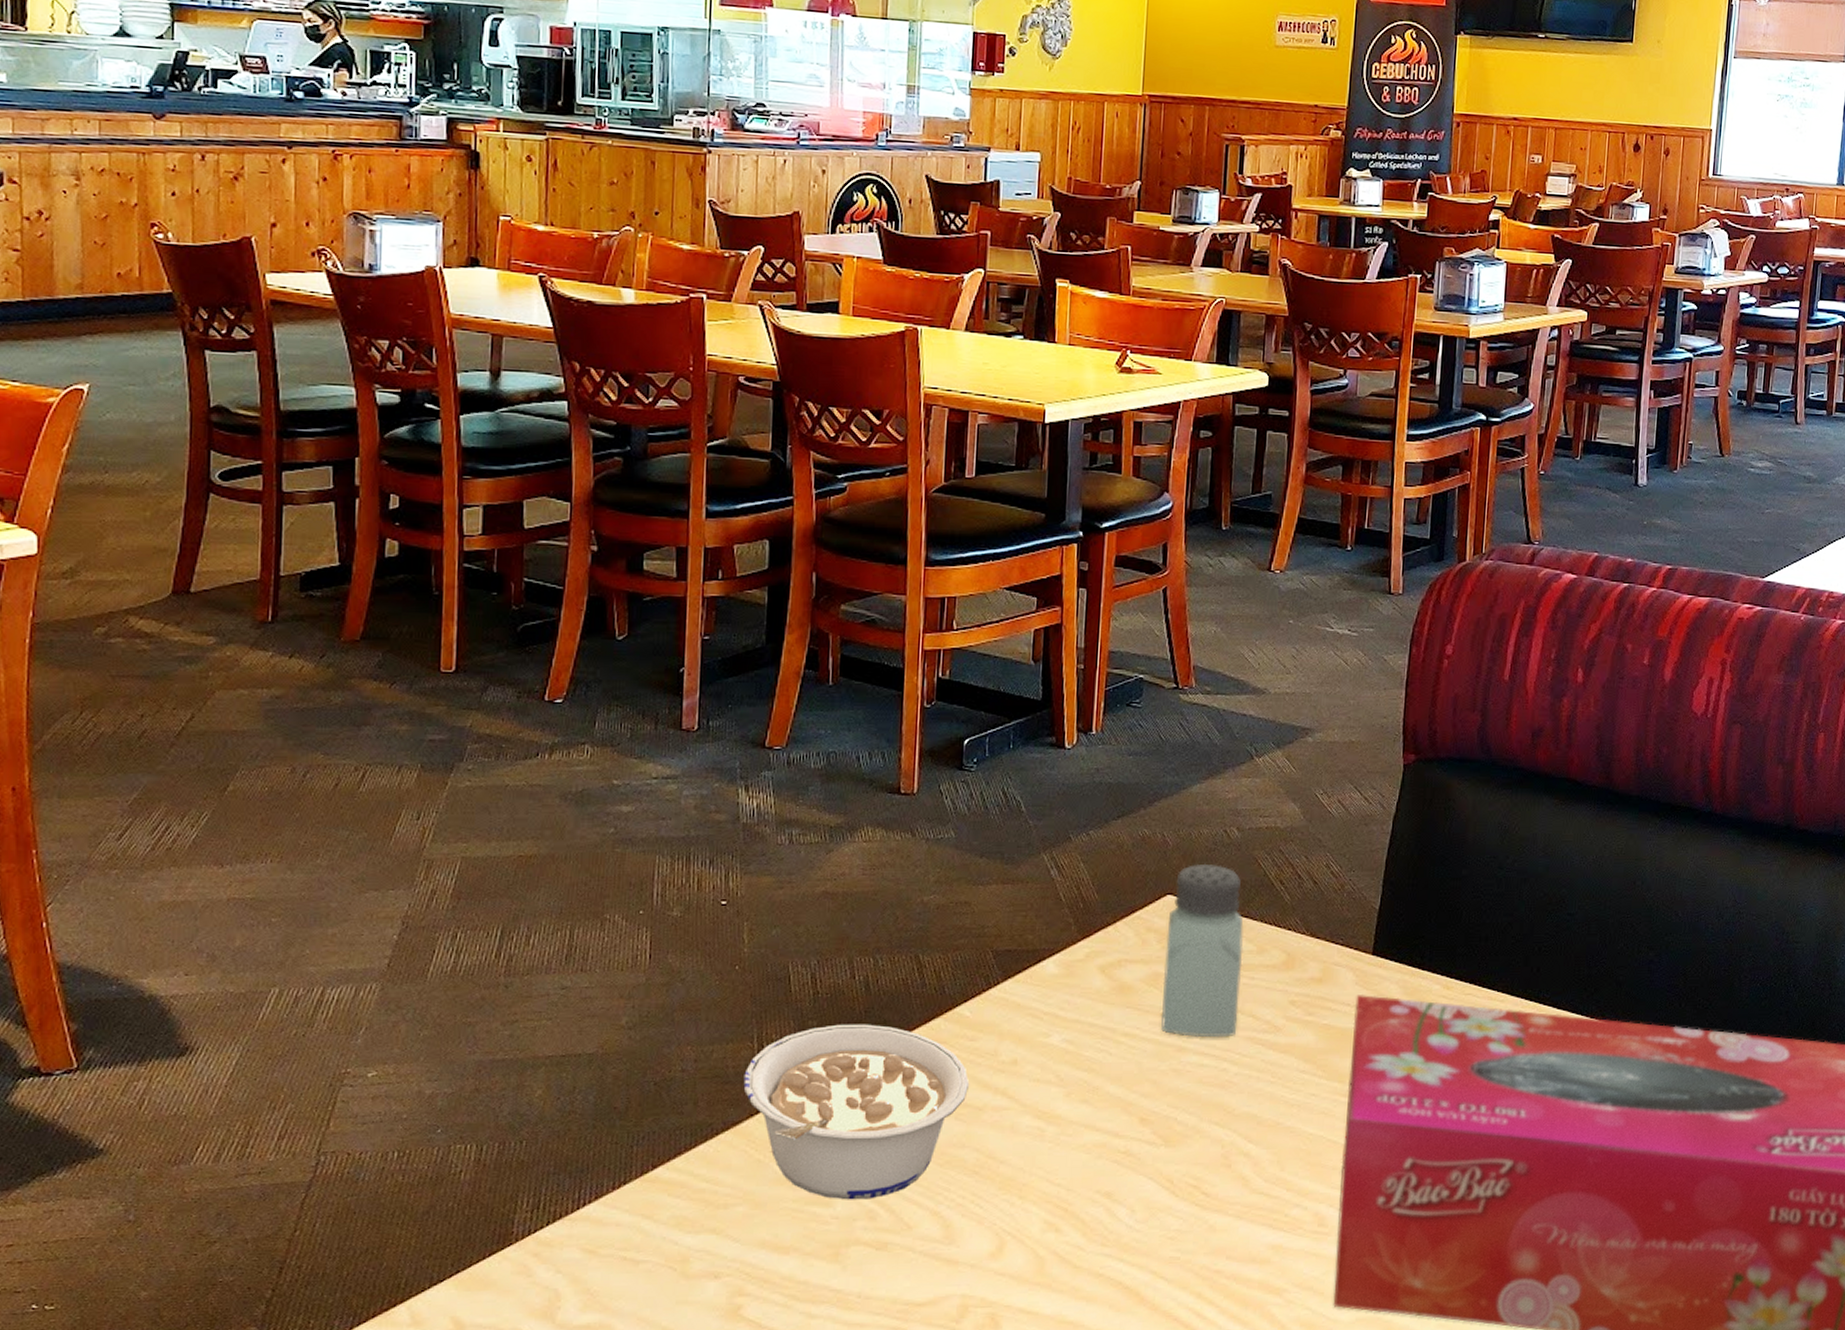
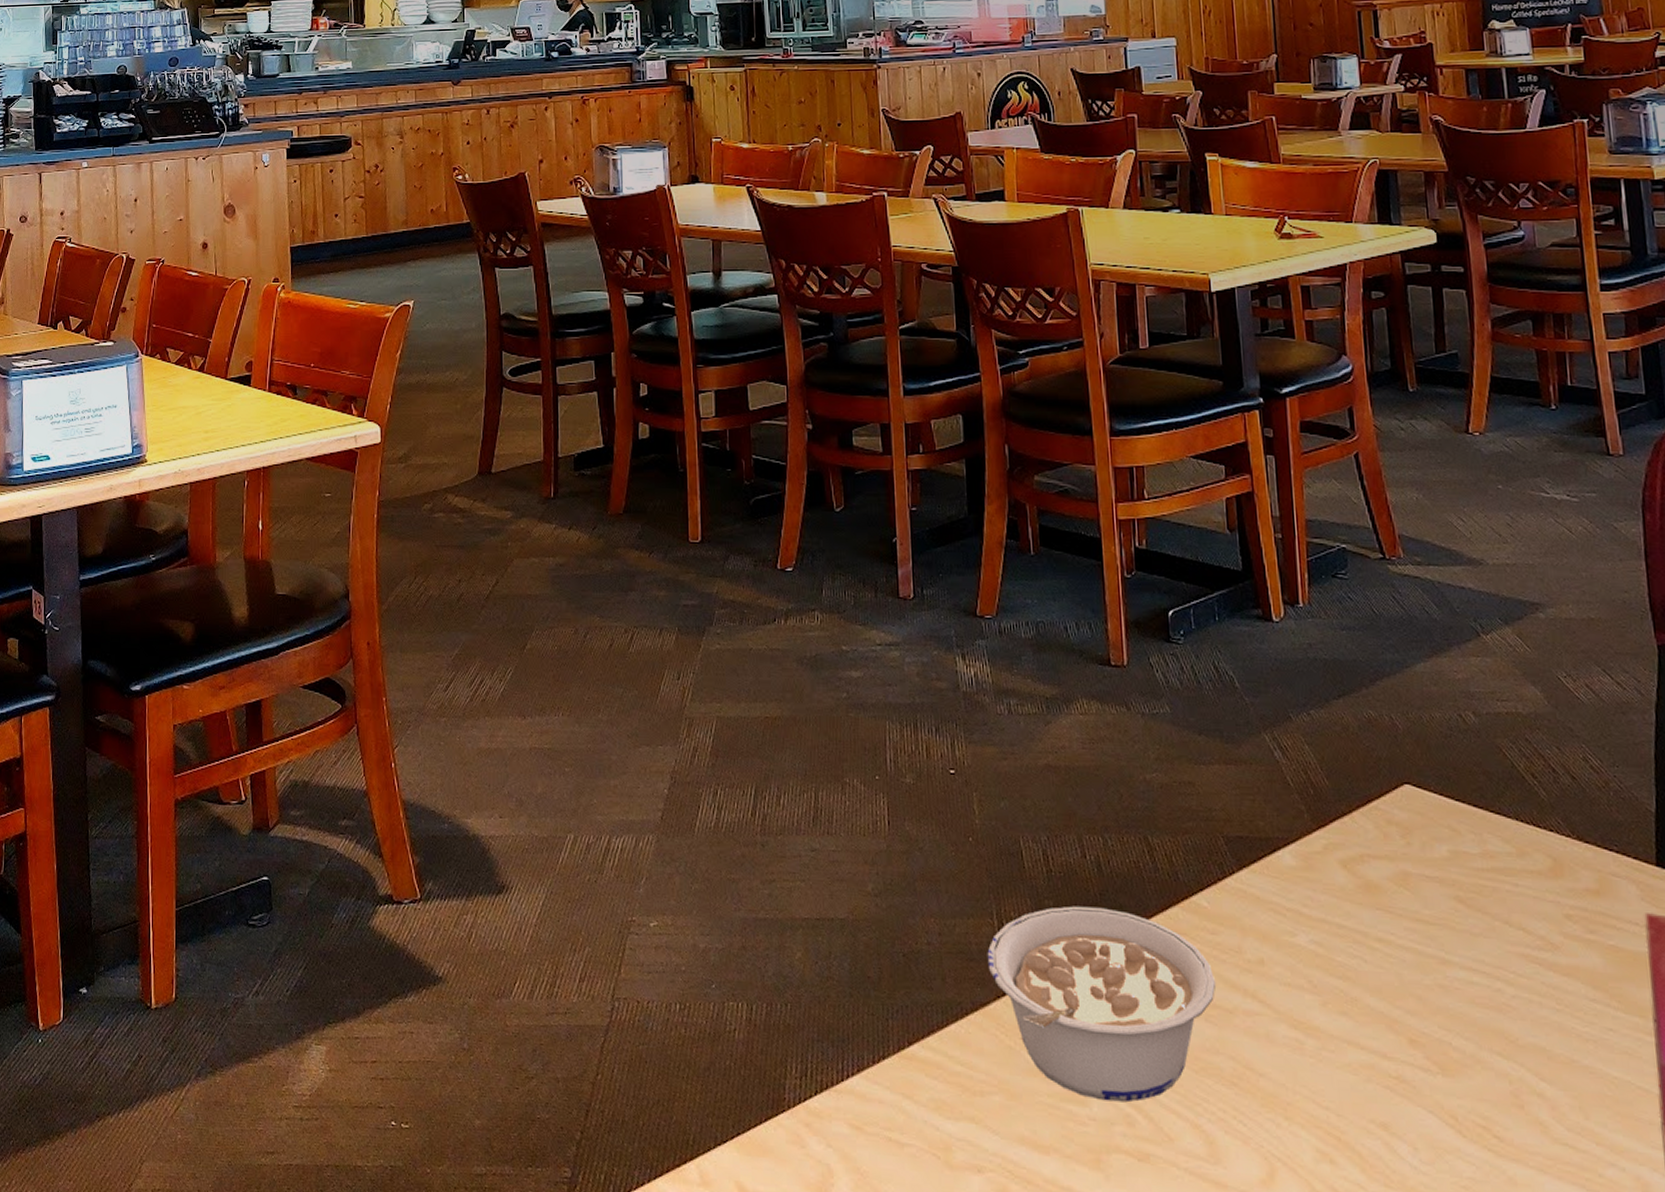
saltshaker: present [1161,863,1244,1038] -> none [1409,750,1506,952]

